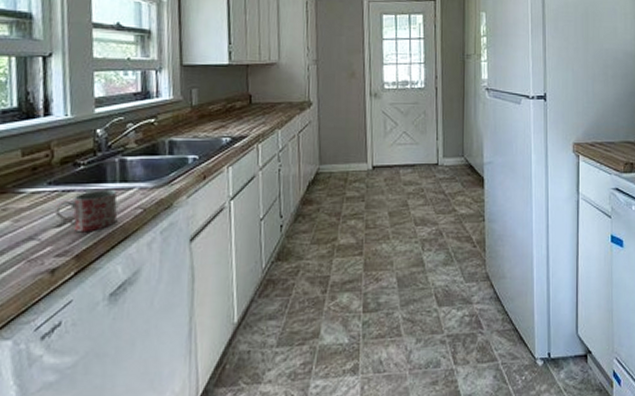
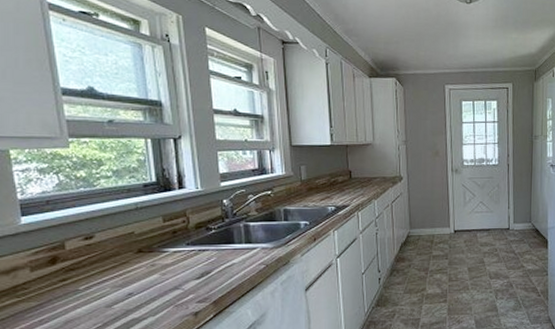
mug: present [54,189,118,233] -> none [193,248,245,284]

